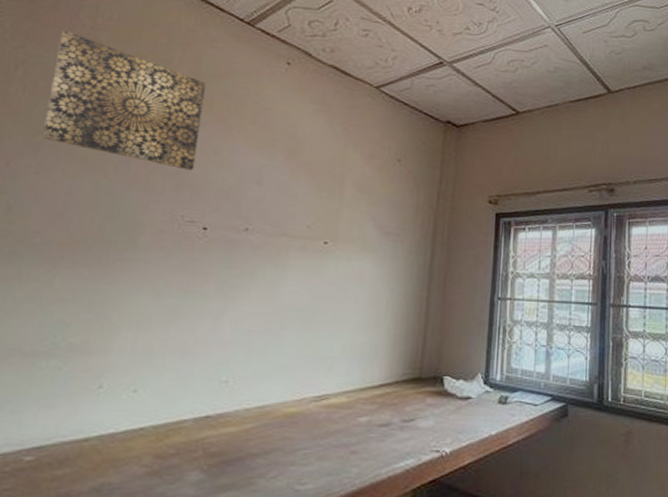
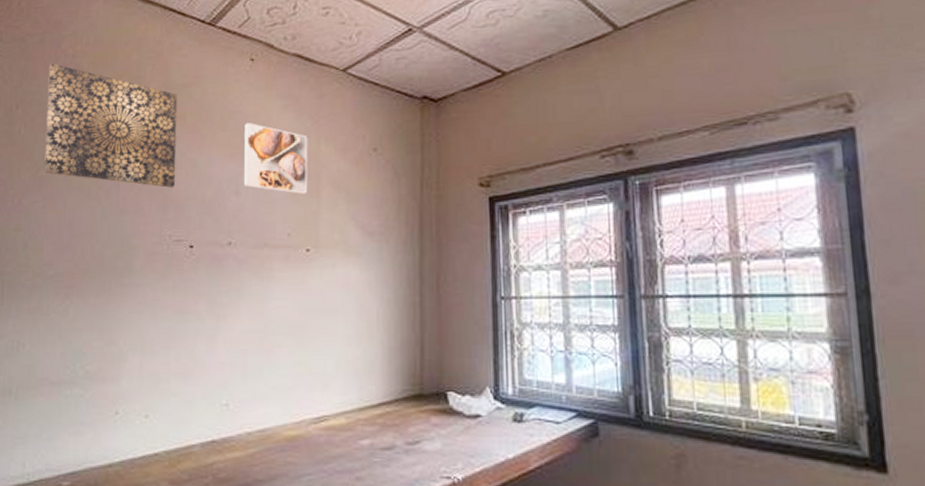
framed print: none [266,120,337,192] -> present [243,123,308,194]

